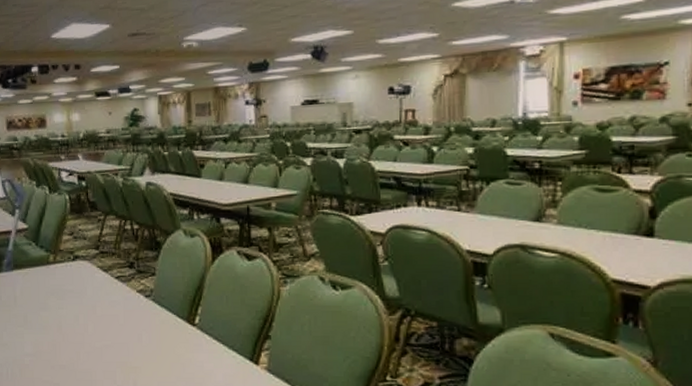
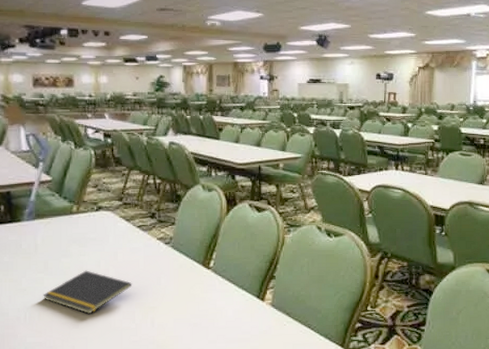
notepad: none [23,325,112,373] -> present [43,270,132,315]

